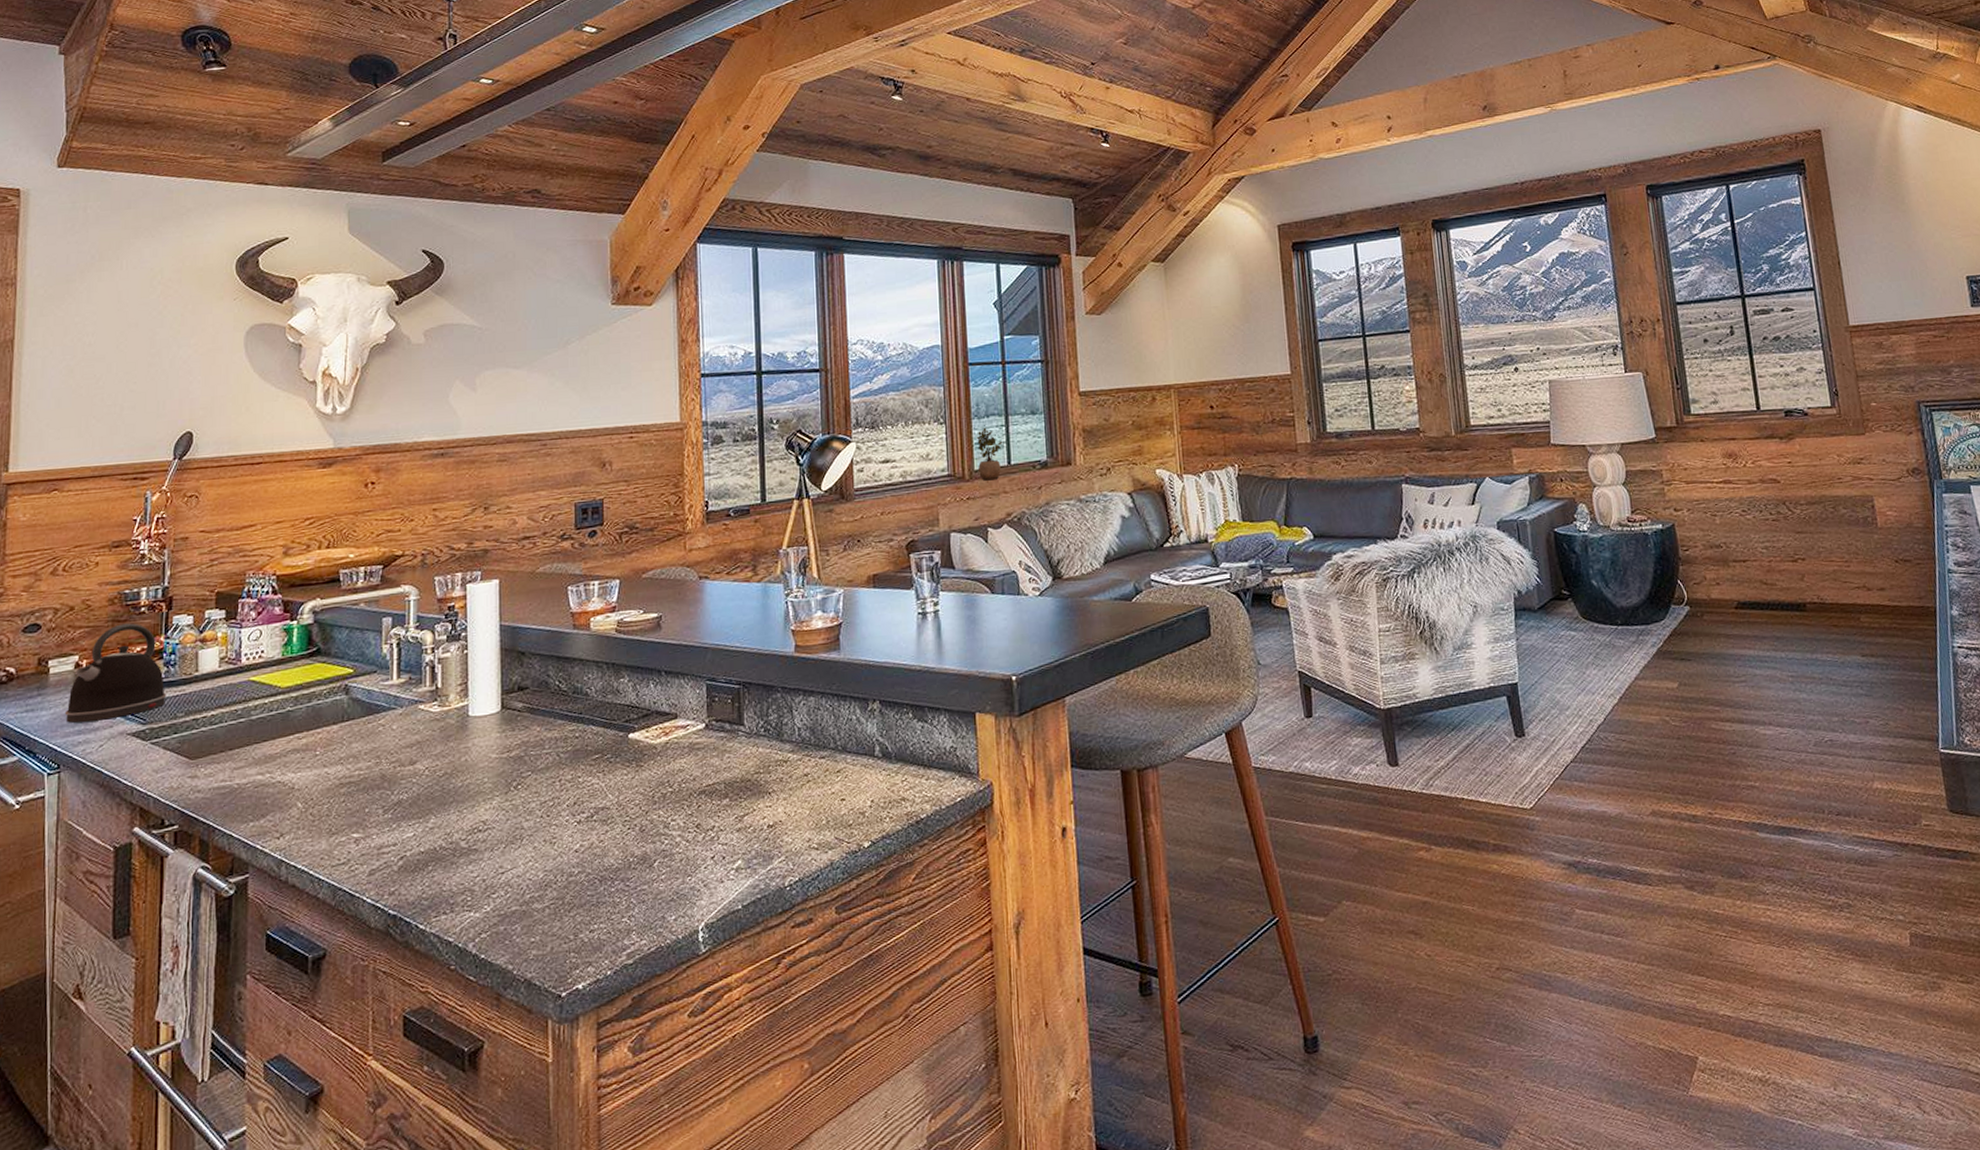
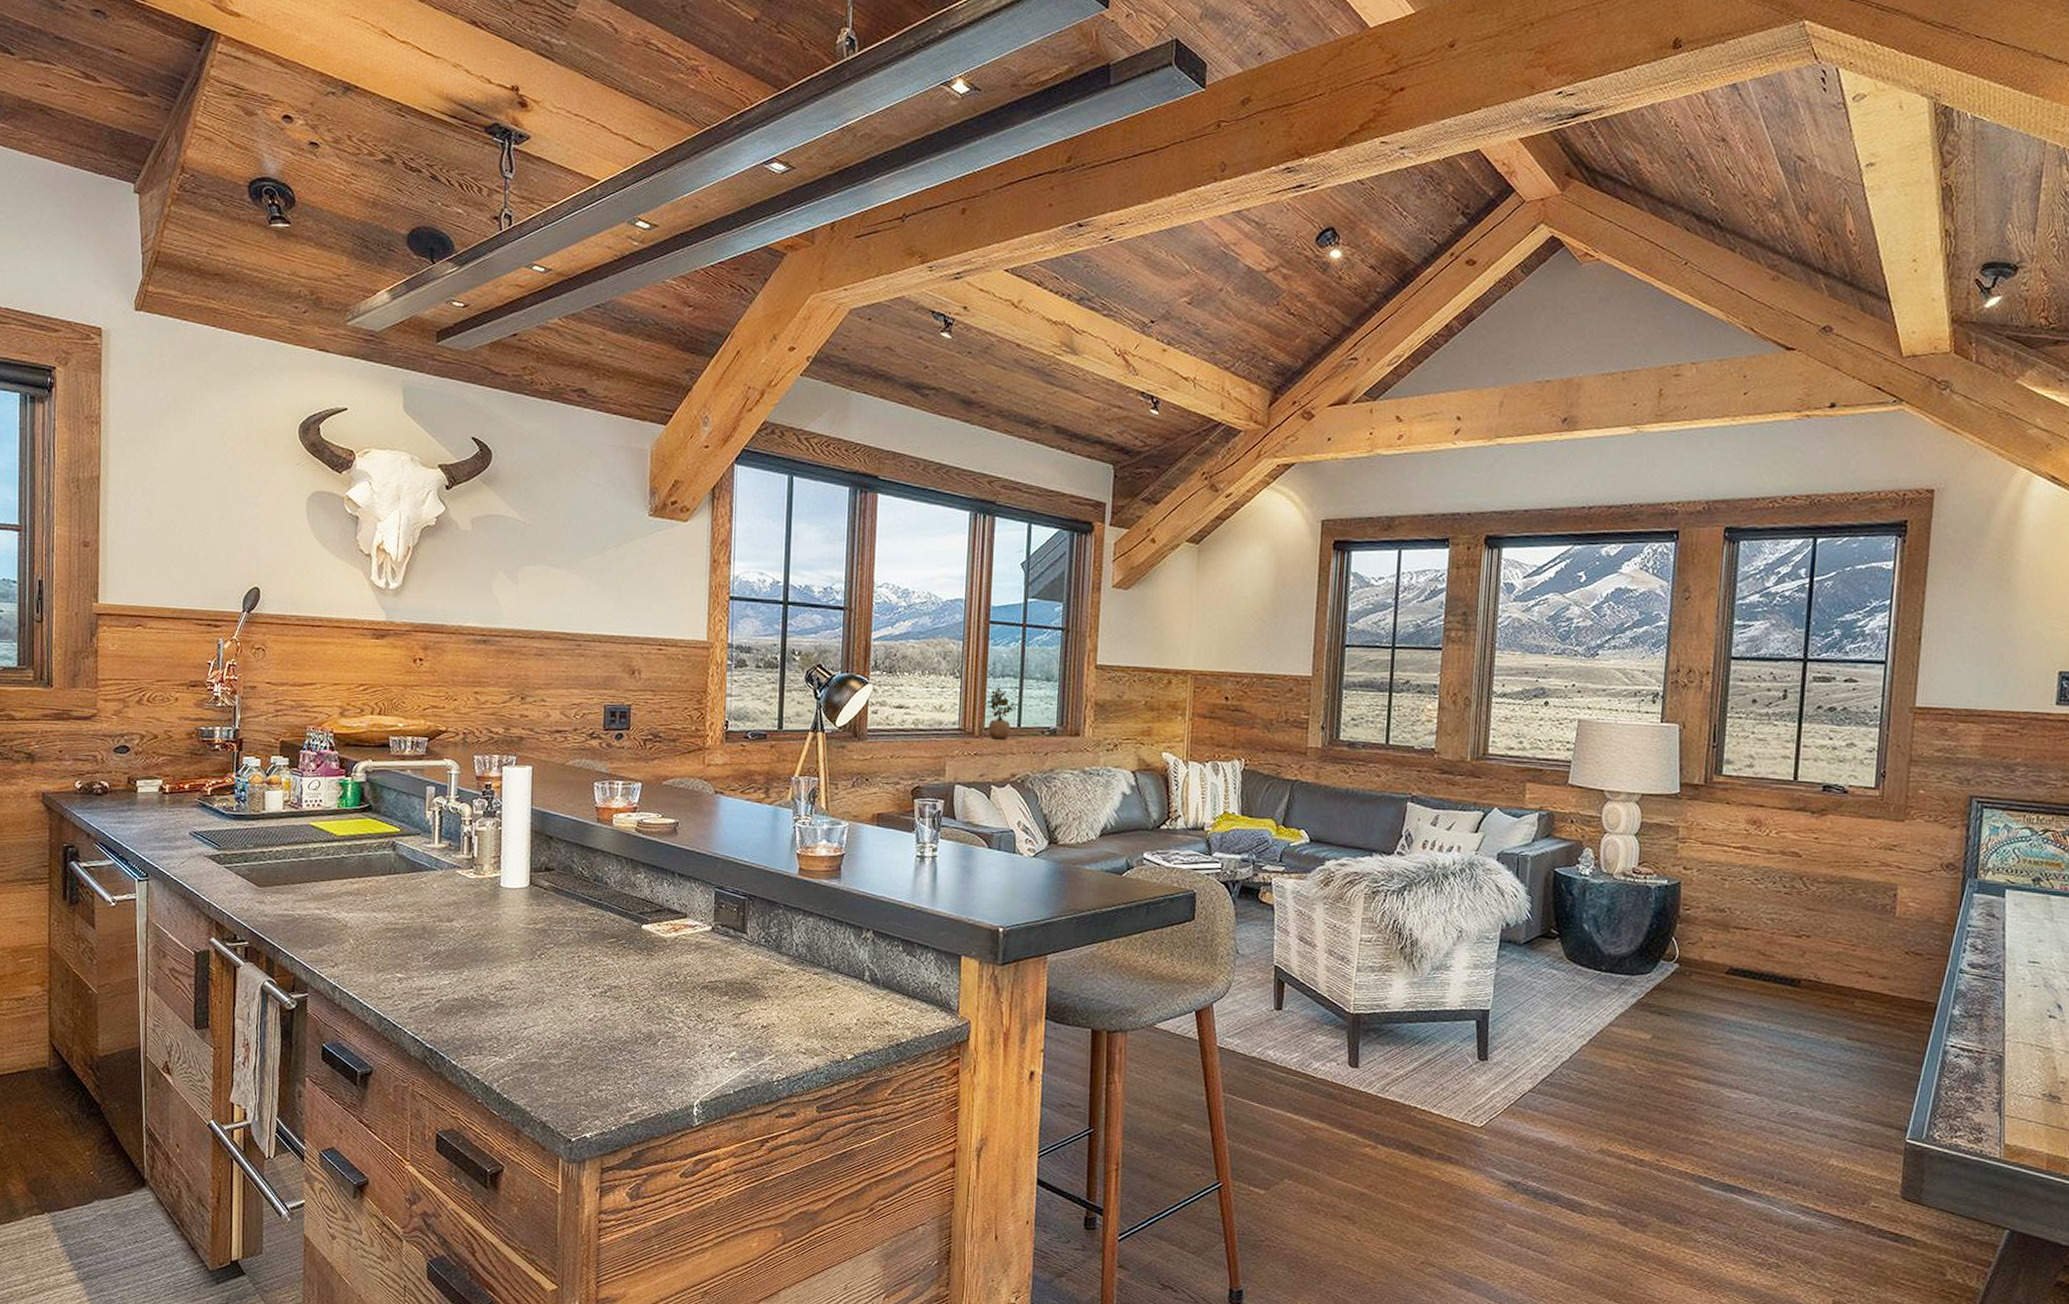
kettle: present [64,623,167,723] -> none [151,757,238,841]

